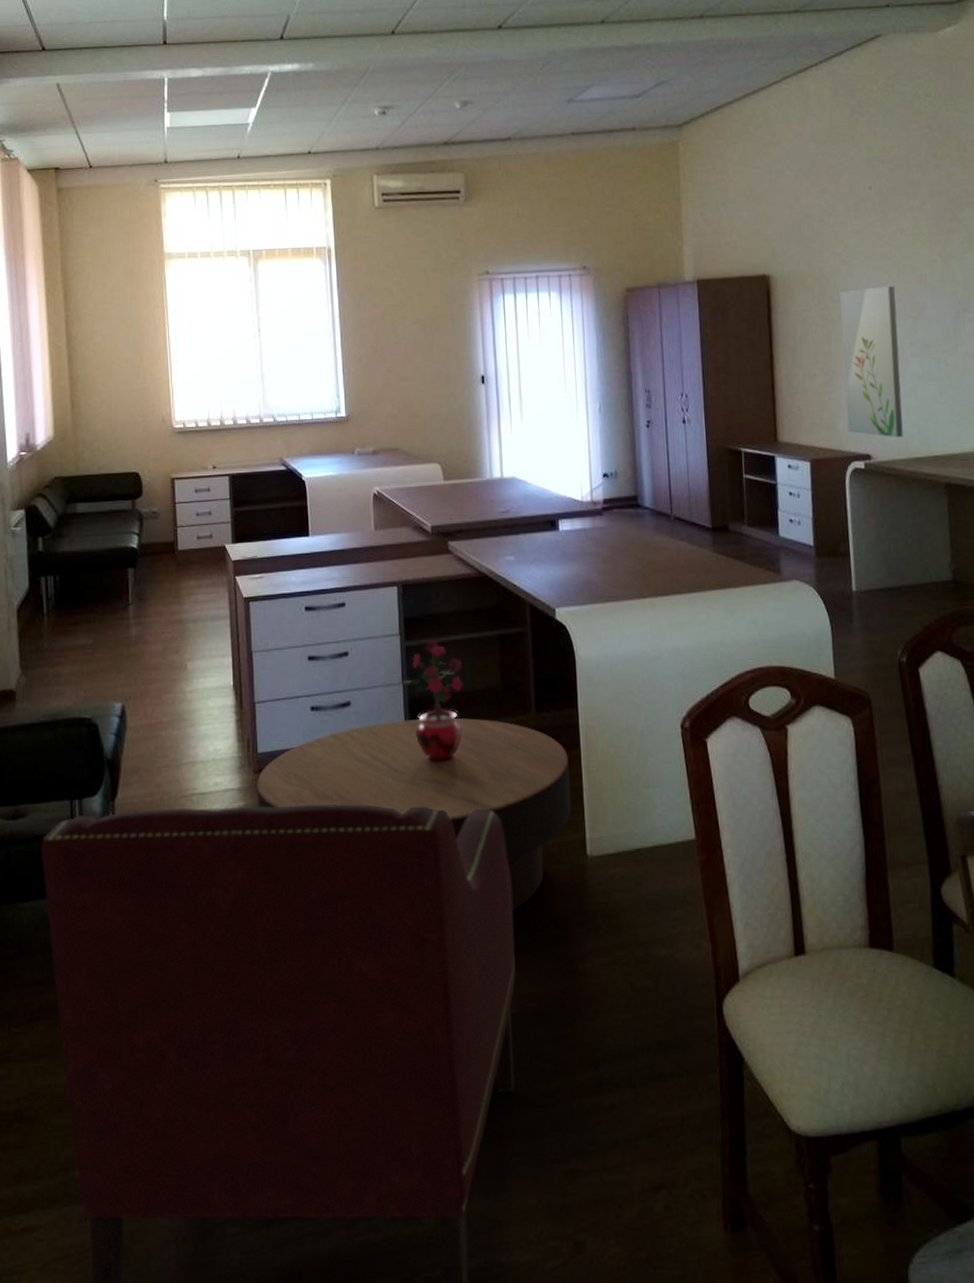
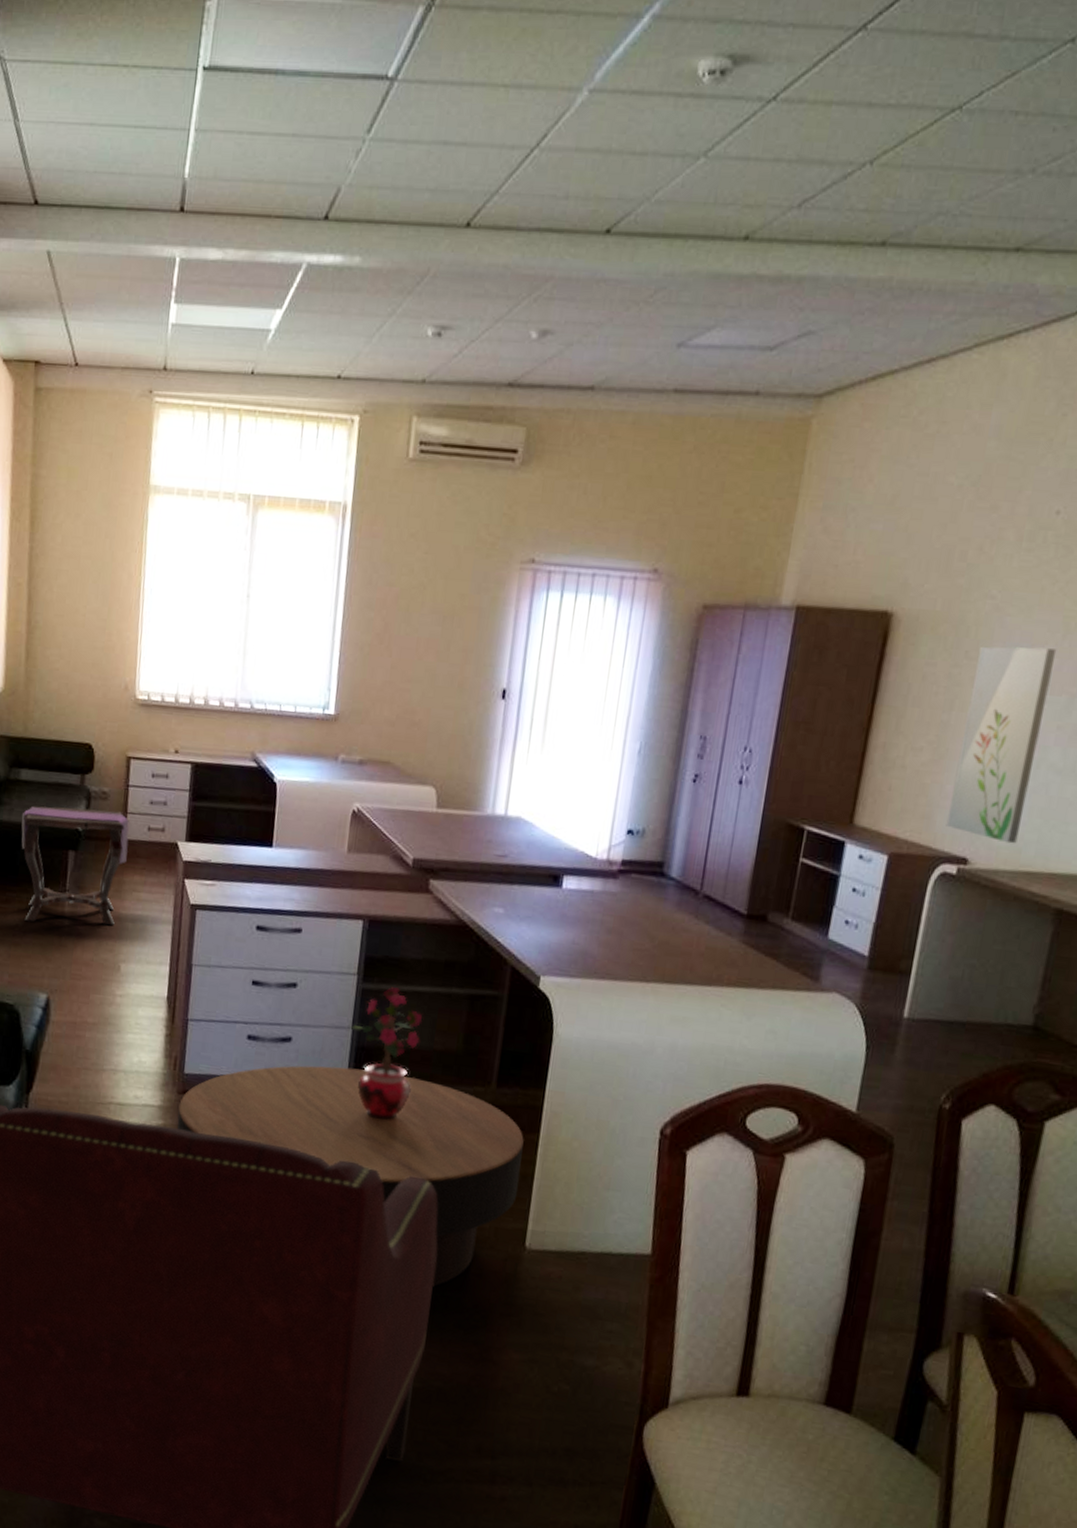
side table: none [81,526,181,638] -> present [21,805,129,926]

